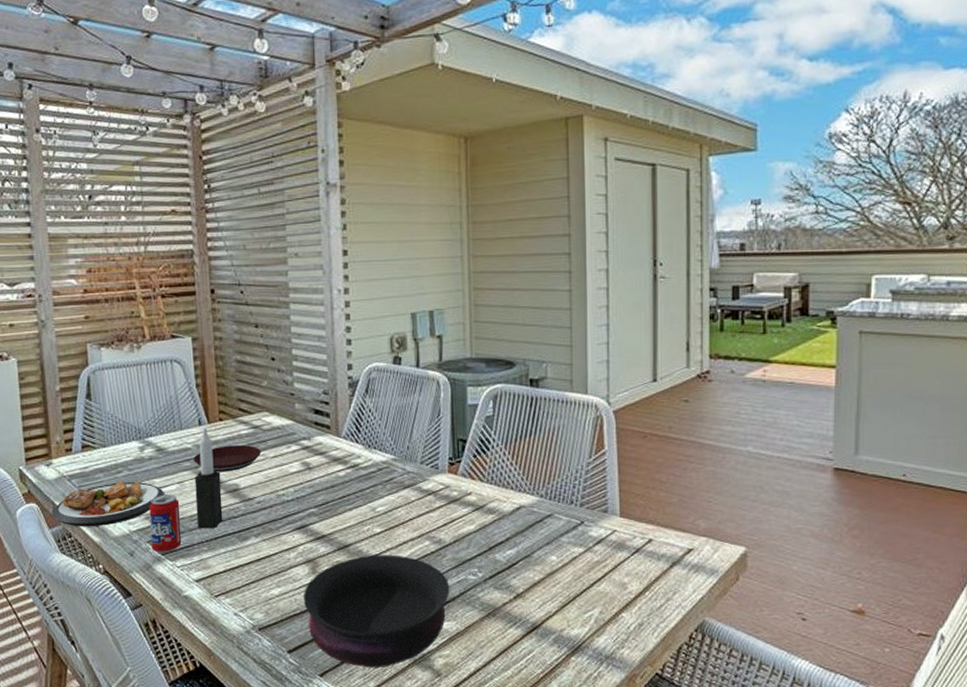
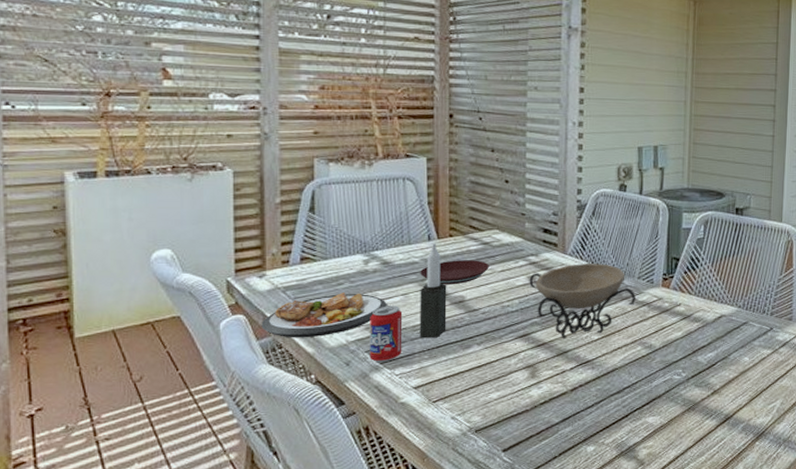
decorative bowl: none [303,447,419,532] -> present [529,264,636,339]
bowl: present [304,555,450,668] -> none [521,359,657,462]

